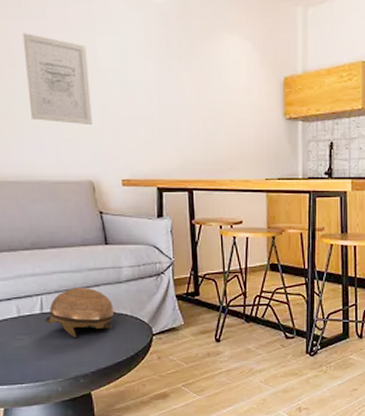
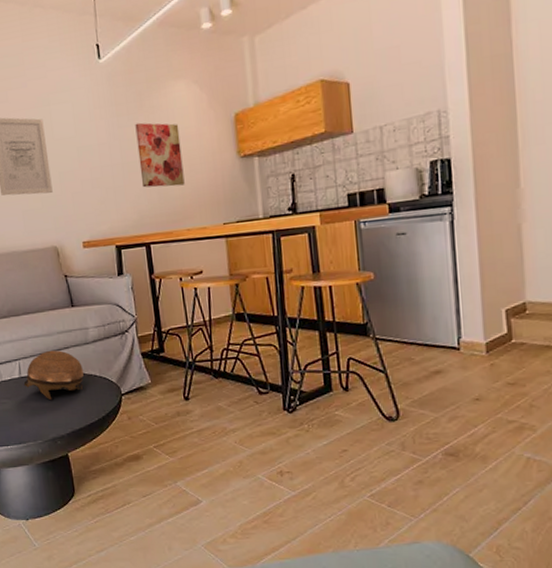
wall art: none [186,69,232,137] -> present [135,122,185,188]

